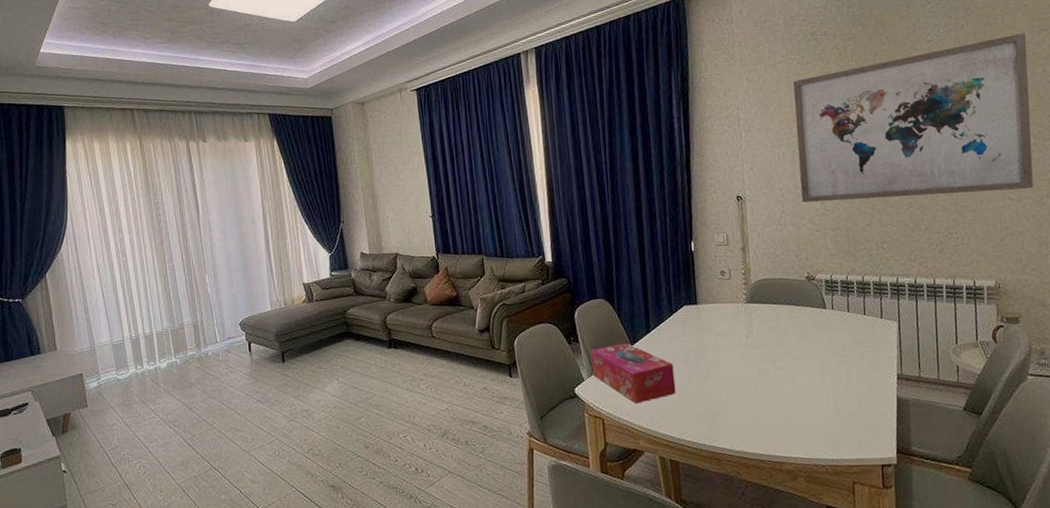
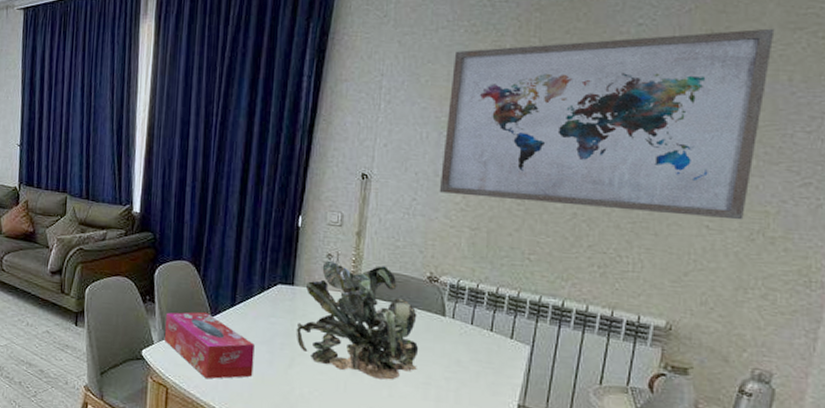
plant: none [706,273,812,375] -> present [296,260,419,380]

